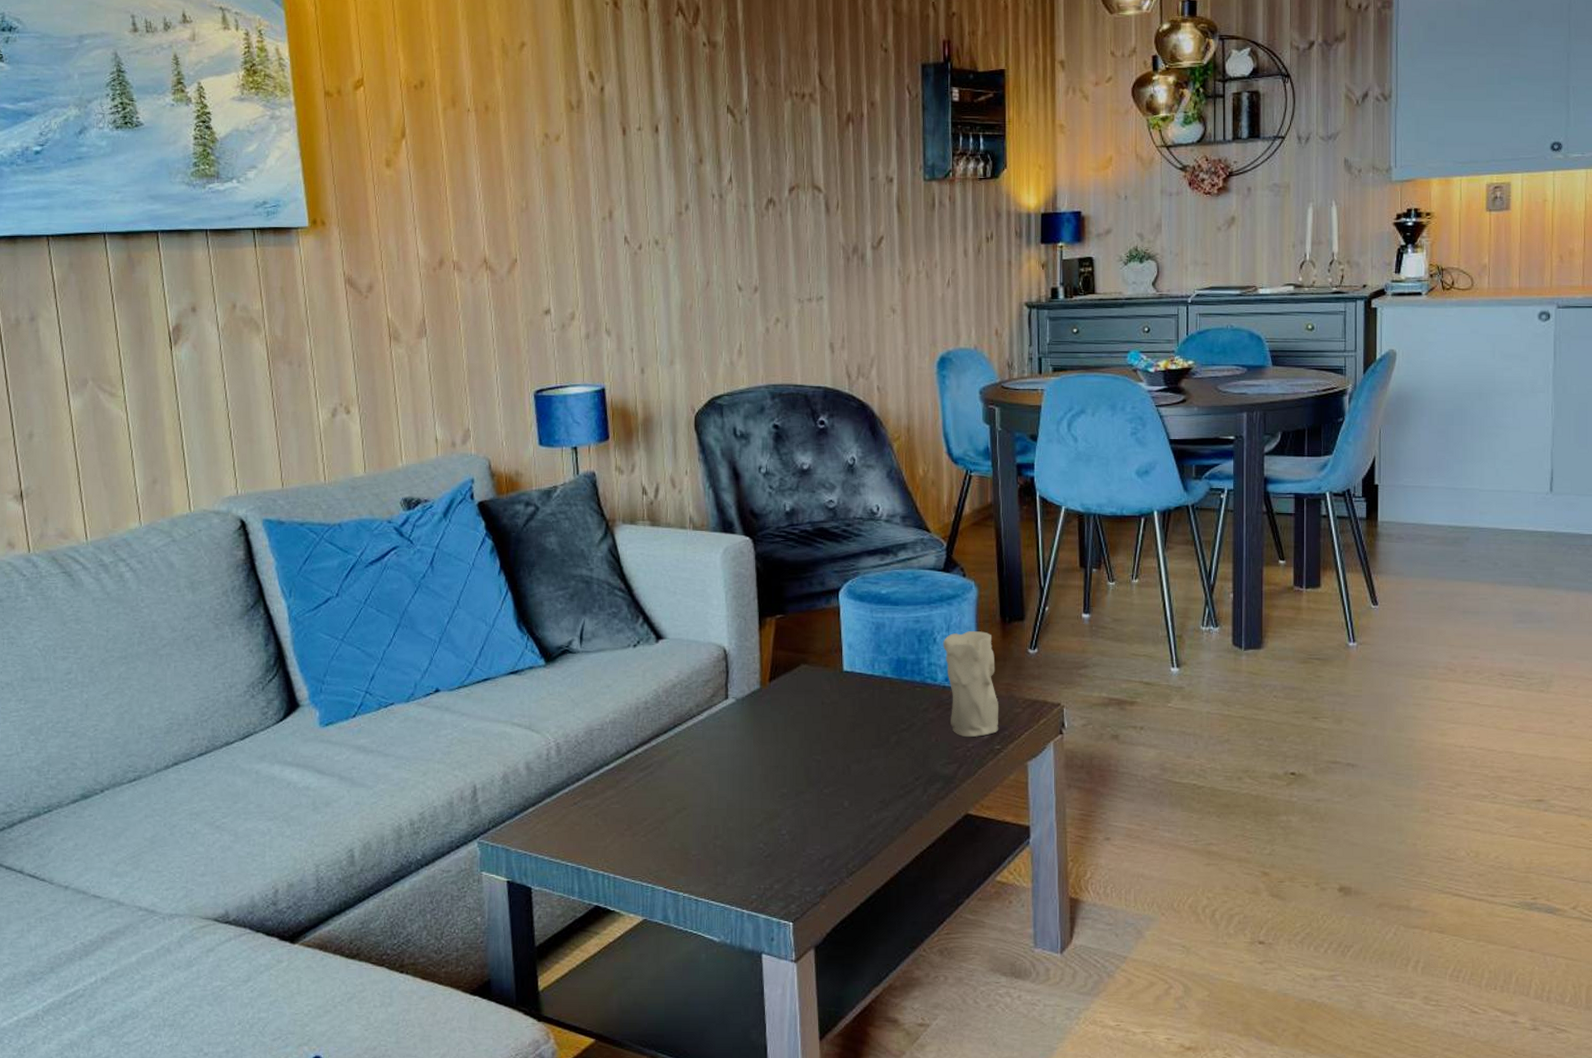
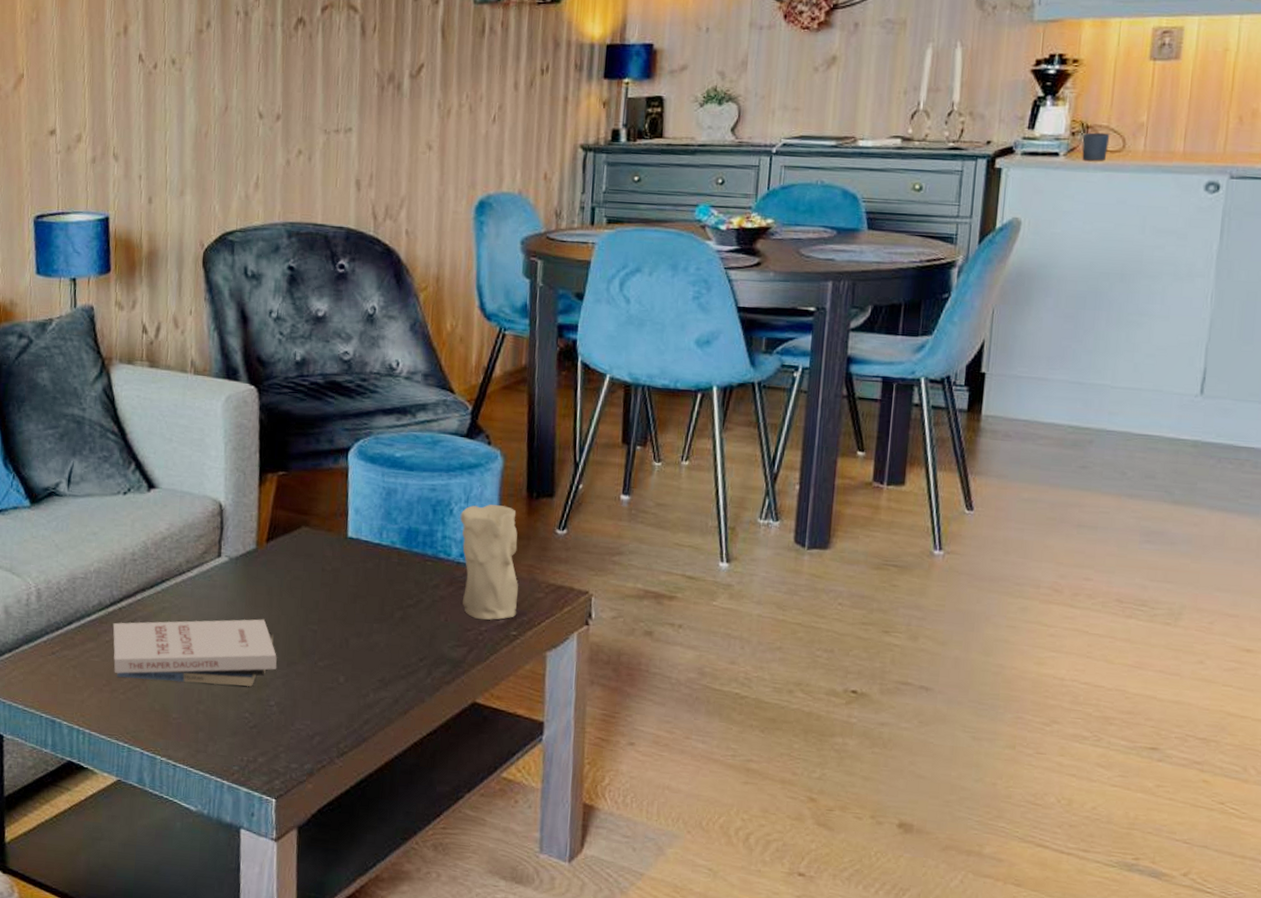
books: none [630,754,787,821] -> present [112,619,277,687]
mug: none [1439,274,1461,299] -> present [1082,132,1110,162]

